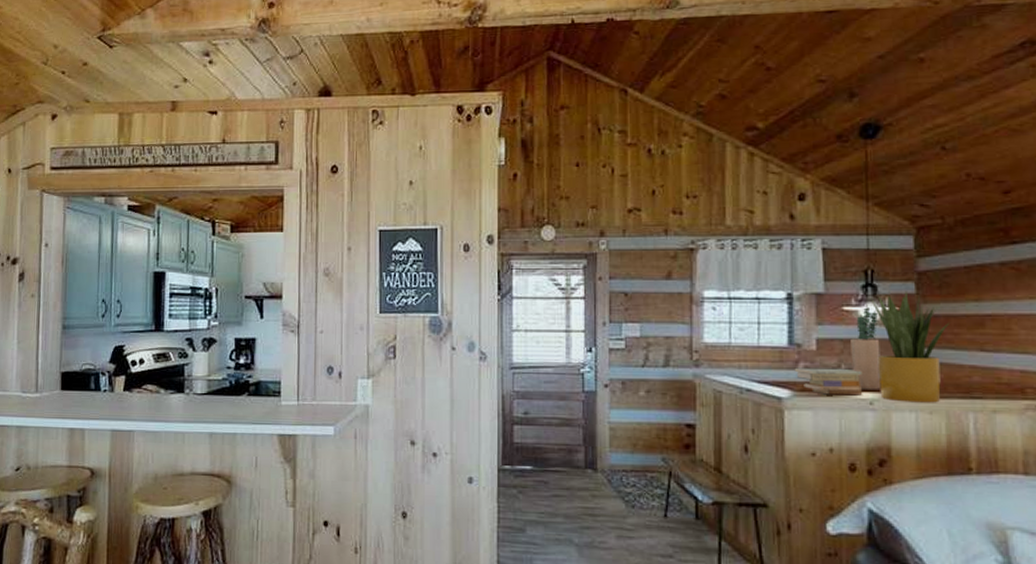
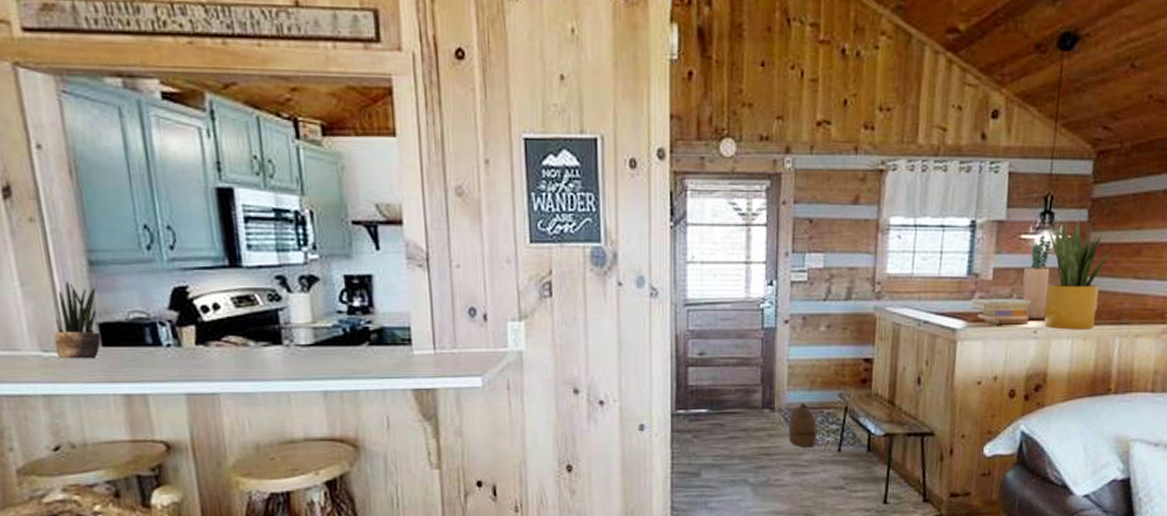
potted plant: none [30,340,64,400] -> present [54,281,102,360]
bag: none [611,464,642,511] -> present [788,402,817,448]

